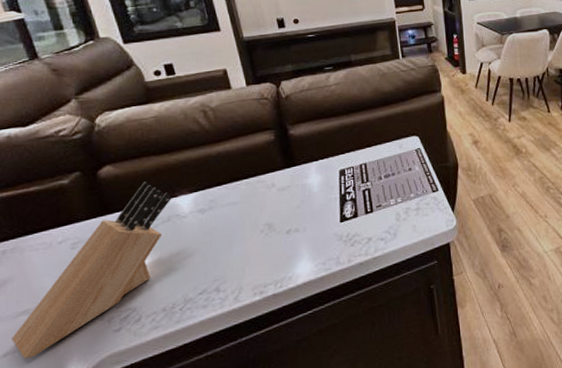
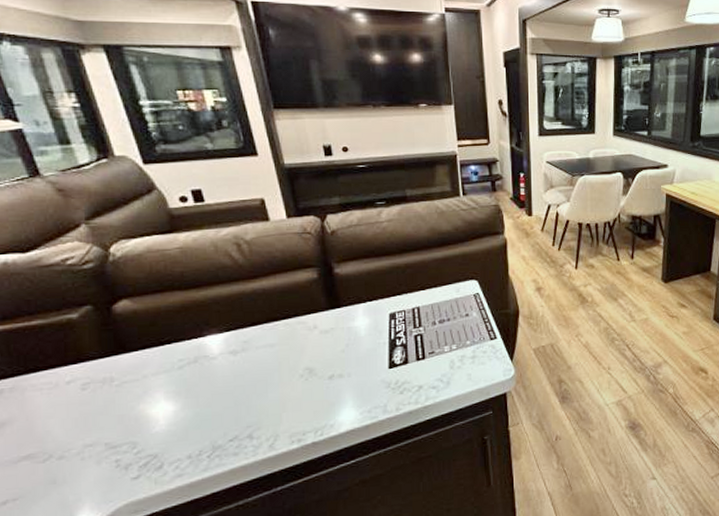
knife block: present [12,182,172,359] -> none [12,319,199,507]

